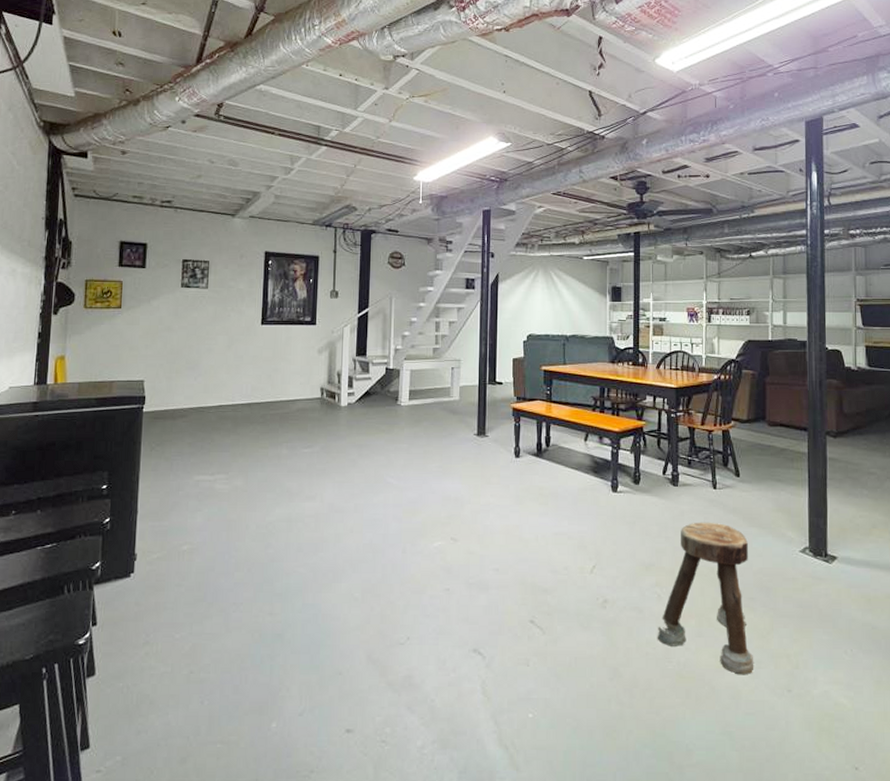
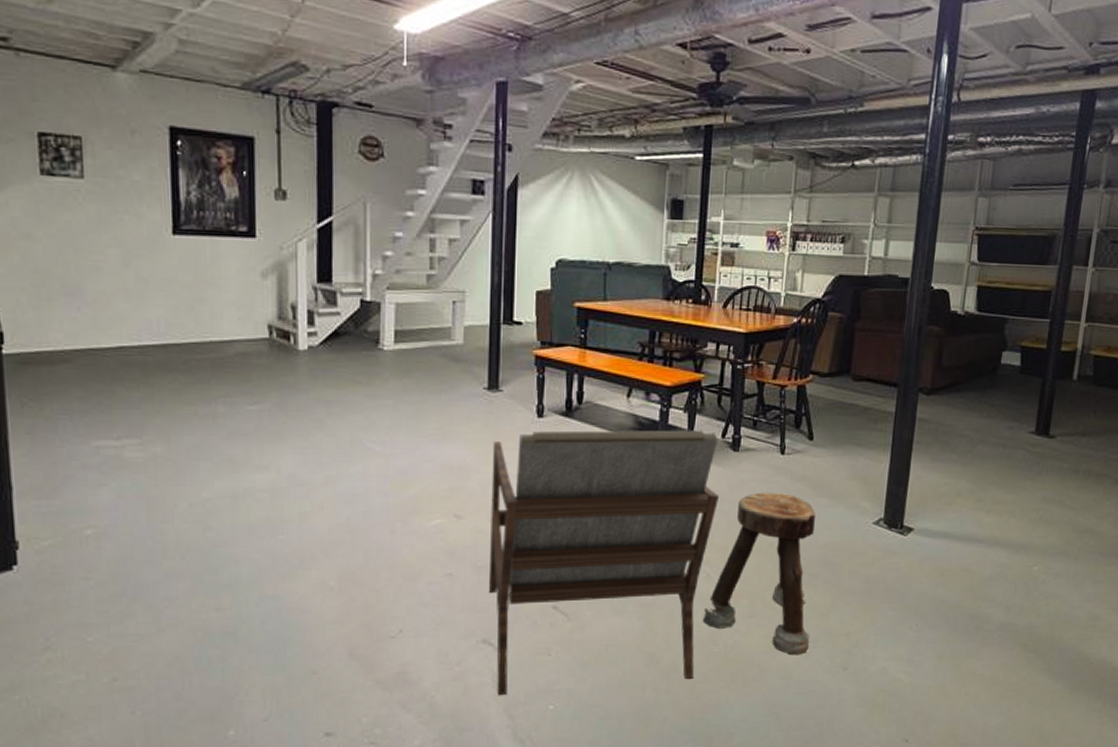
armchair: none [478,468,664,702] -> present [488,430,719,696]

